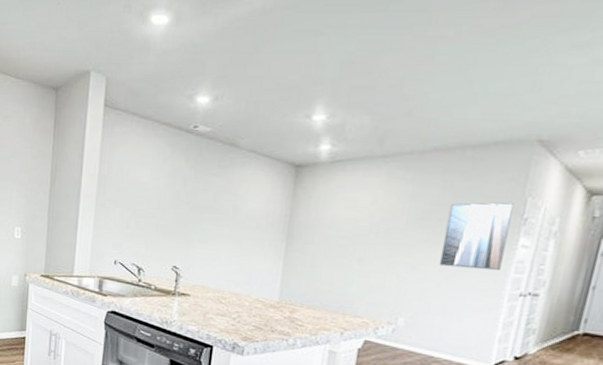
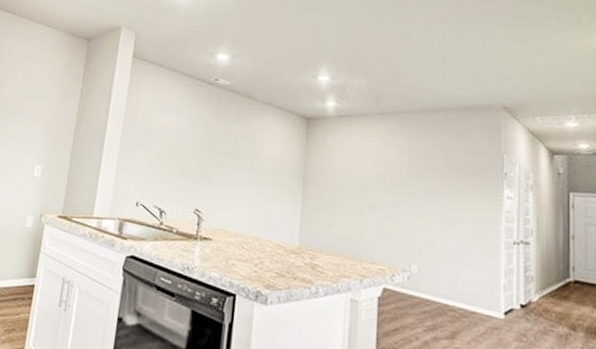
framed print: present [439,202,514,271] -> none [440,157,494,220]

